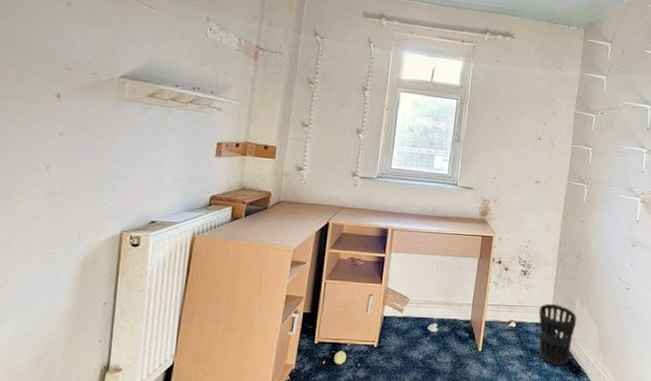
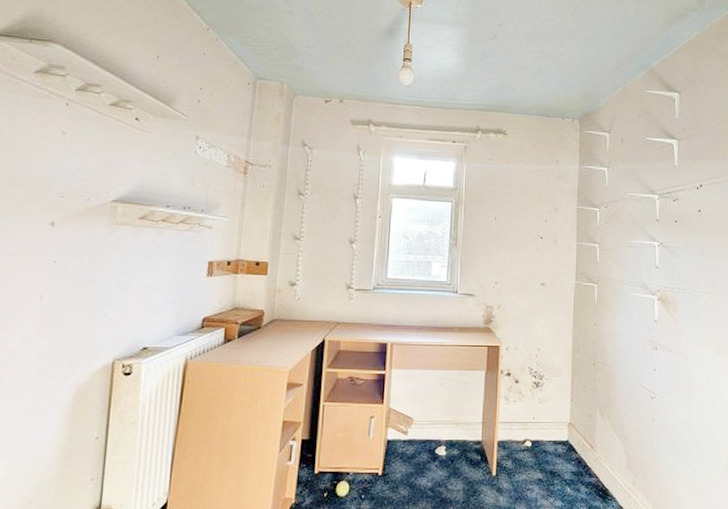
wastebasket: present [538,303,577,366] -> none [556,418,599,490]

